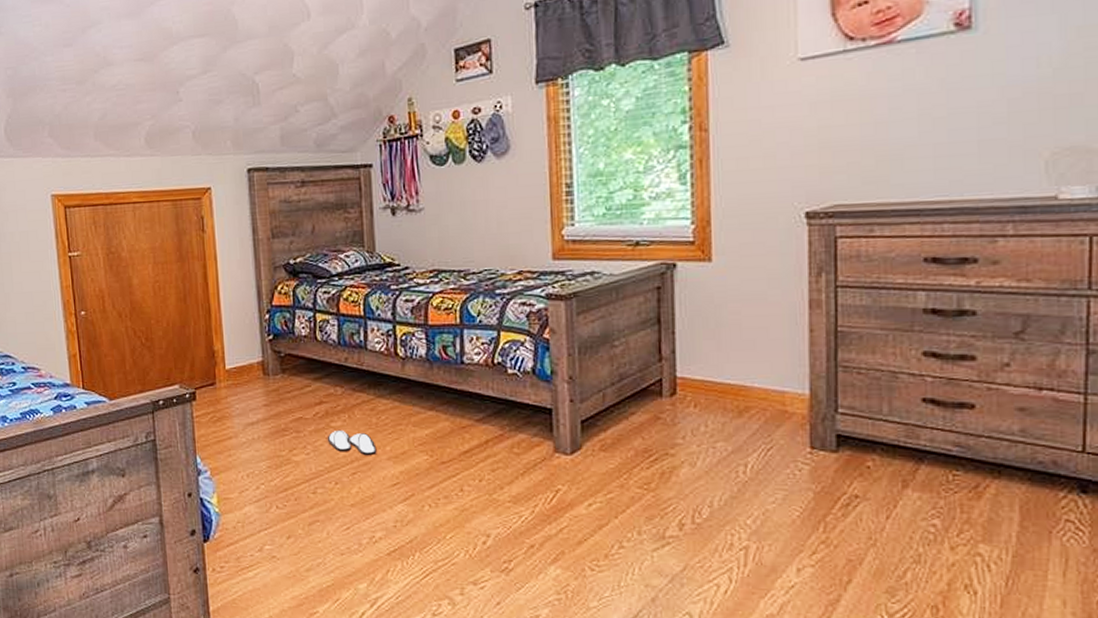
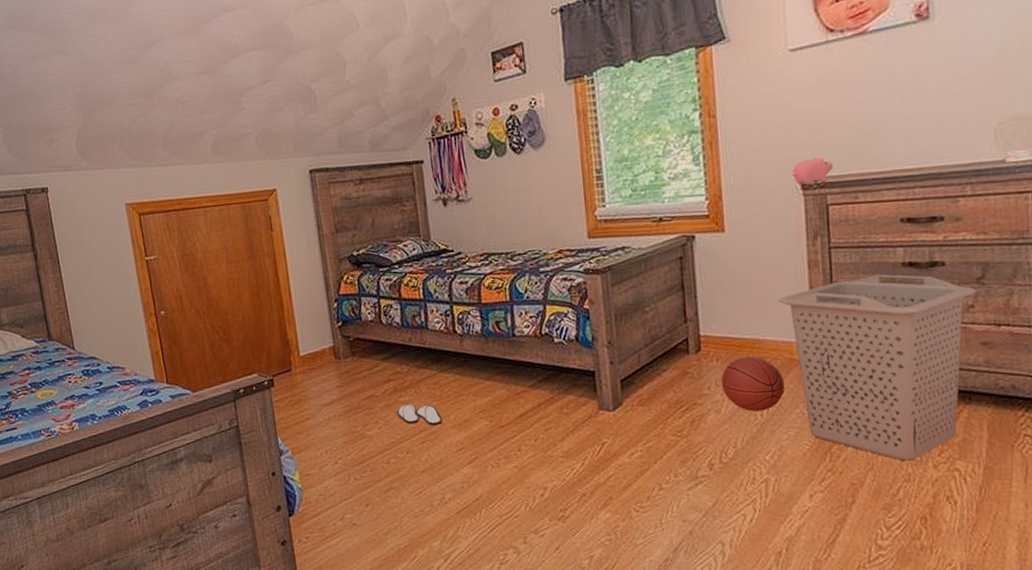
basketball: none [698,404,773,468] -> present [721,356,785,412]
laundry basket: none [771,320,1013,539] -> present [778,273,976,461]
piggy bank: none [795,182,846,215] -> present [792,156,834,187]

